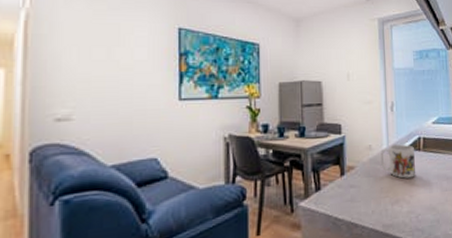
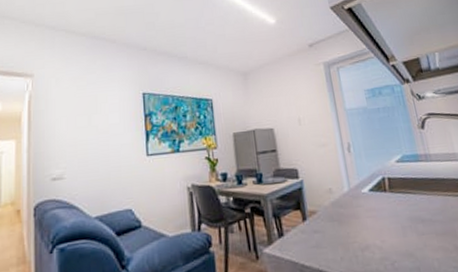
mug: present [381,144,415,179] -> none [342,185,384,222]

